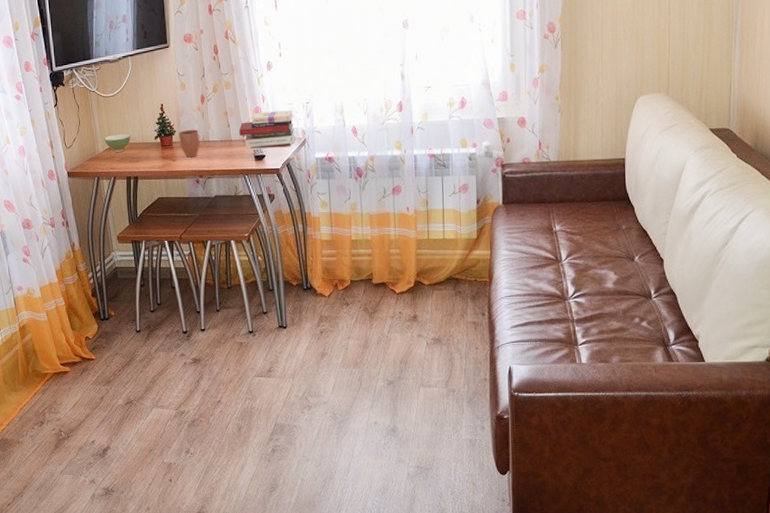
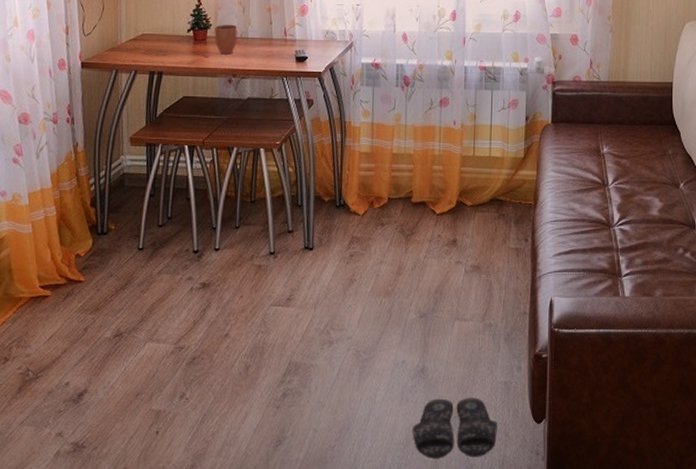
bowl: present [104,133,131,152] -> none [129,23,161,43]
books: present [239,110,297,148] -> none [282,11,343,49]
slippers: none [388,453,465,503] -> present [412,398,497,459]

